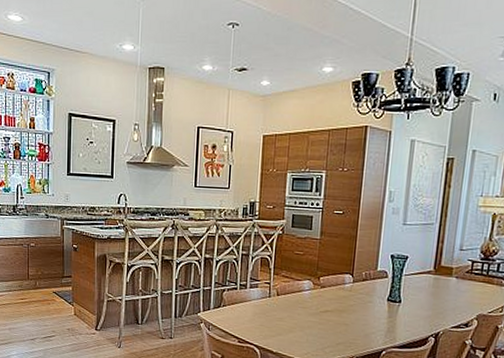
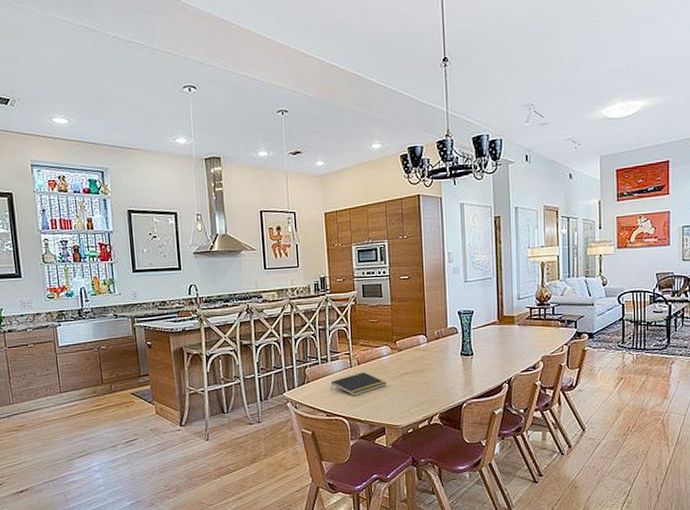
notepad: none [246,304,304,327] -> present [331,372,387,397]

